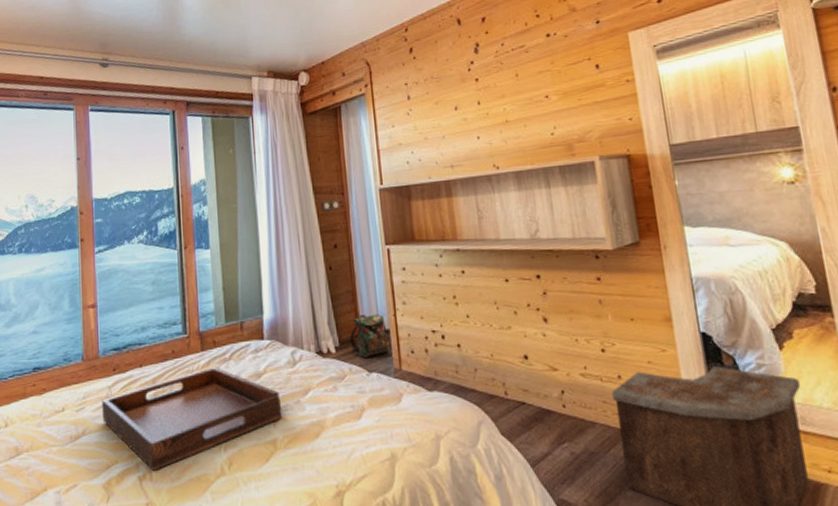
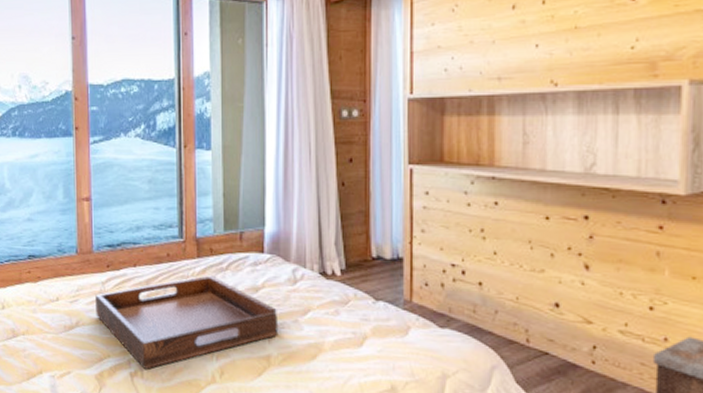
backpack: present [349,314,390,359] -> none [356,239,402,286]

